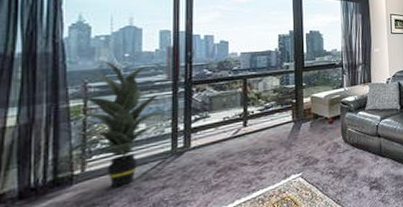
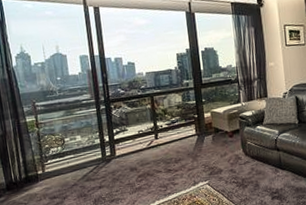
indoor plant: present [59,60,169,188] -> none [19,83,97,186]

